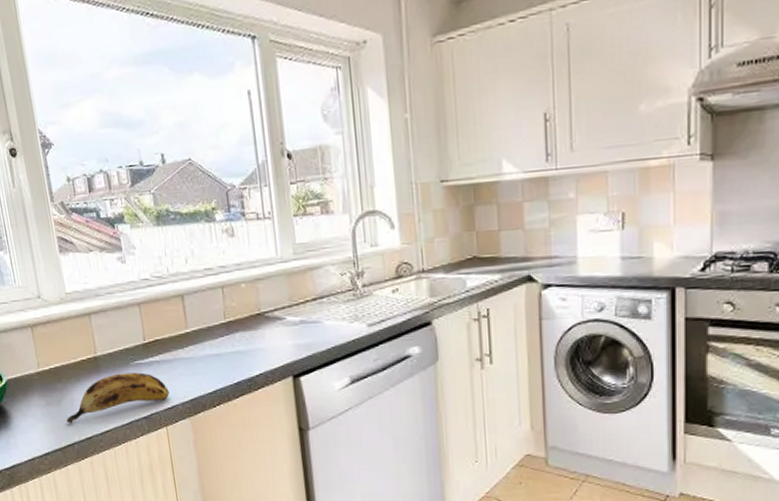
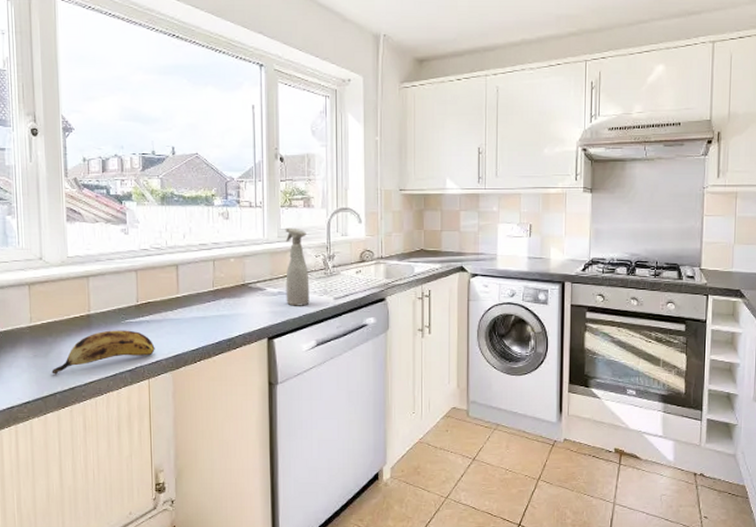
spray bottle: none [301,240,339,337] -> present [285,227,310,306]

